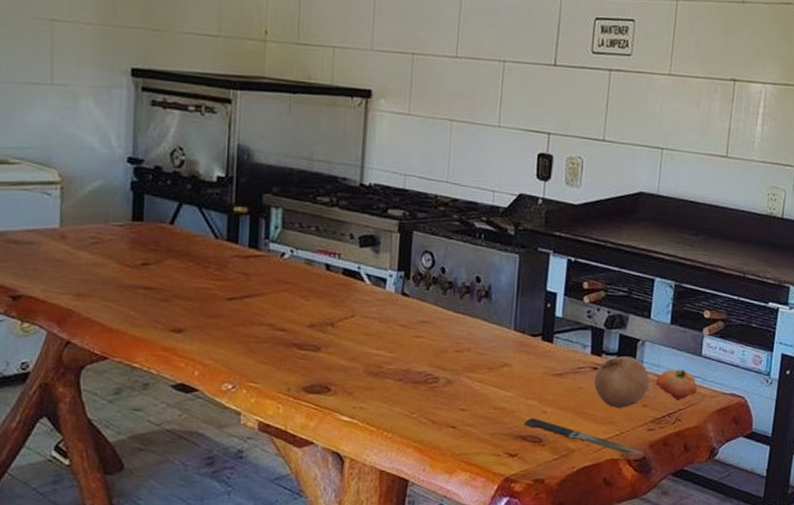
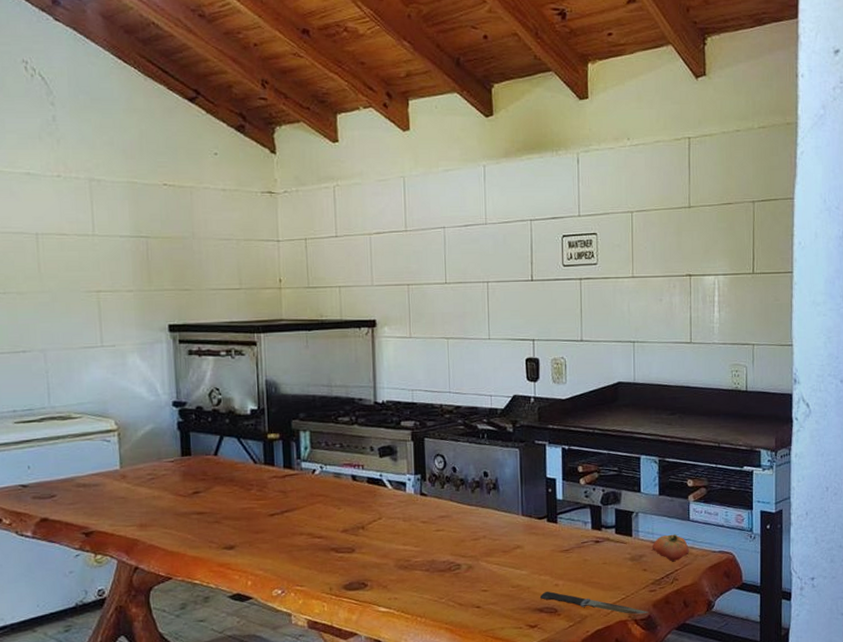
onion: present [594,356,650,409] -> none [597,528,646,576]

